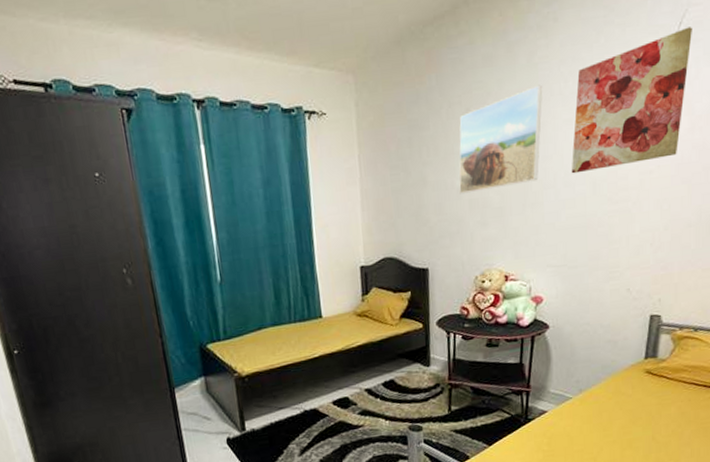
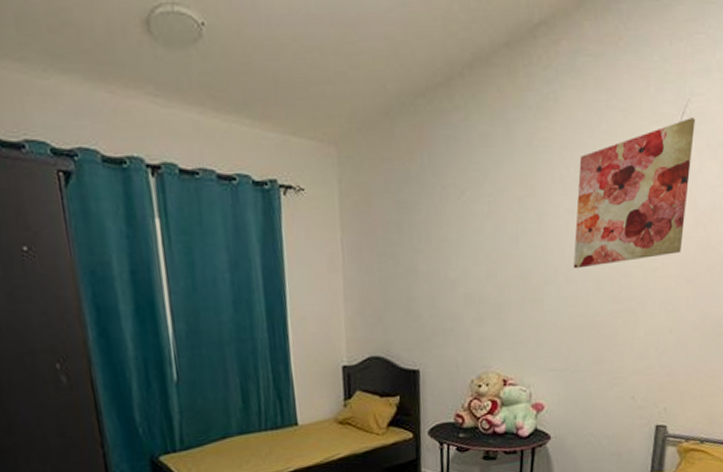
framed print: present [459,84,543,194] -> none [453,170,543,287]

